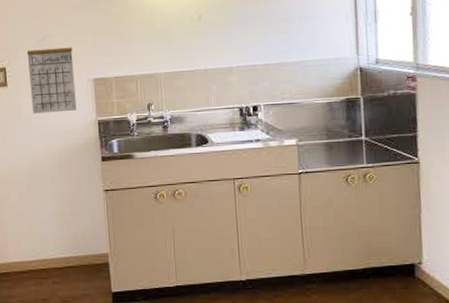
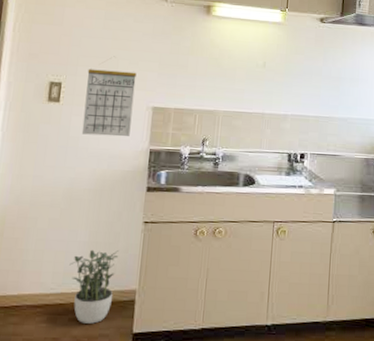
potted plant: none [44,218,88,285] -> present [69,249,118,324]

